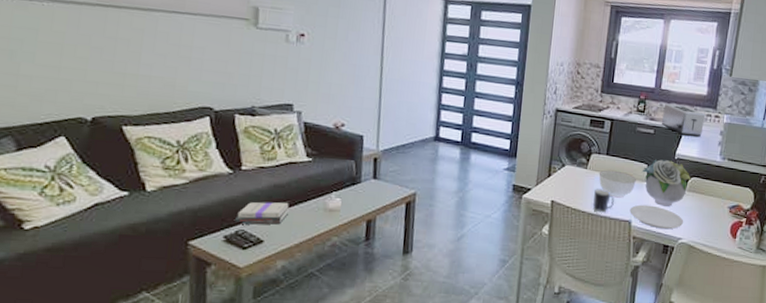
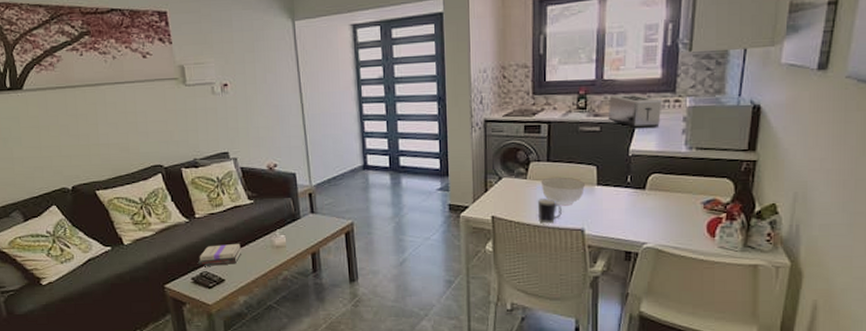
plate: present [629,204,684,230] -> none [581,210,647,235]
flower arrangement: present [641,159,691,207] -> none [590,158,651,210]

